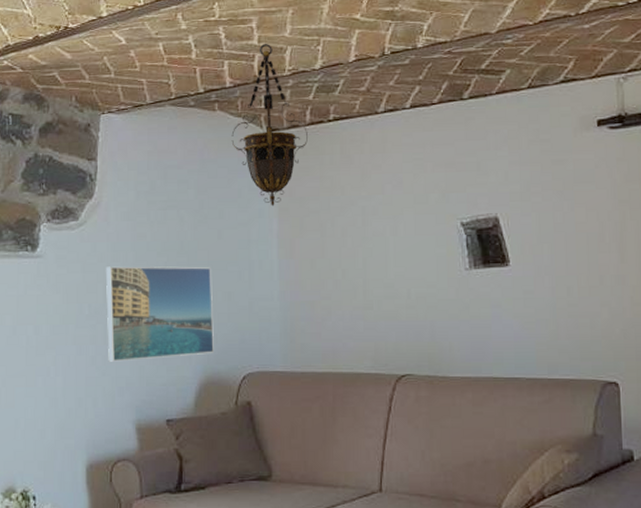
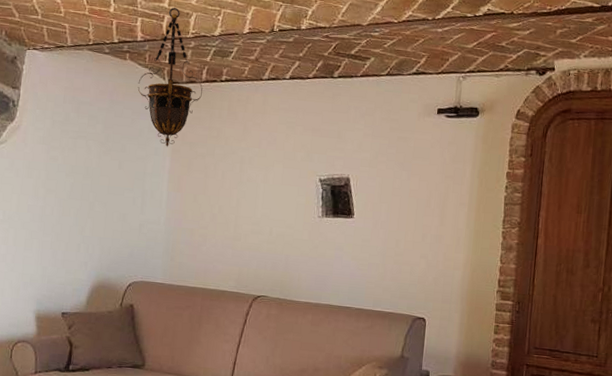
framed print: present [106,266,214,362] -> none [16,181,111,263]

